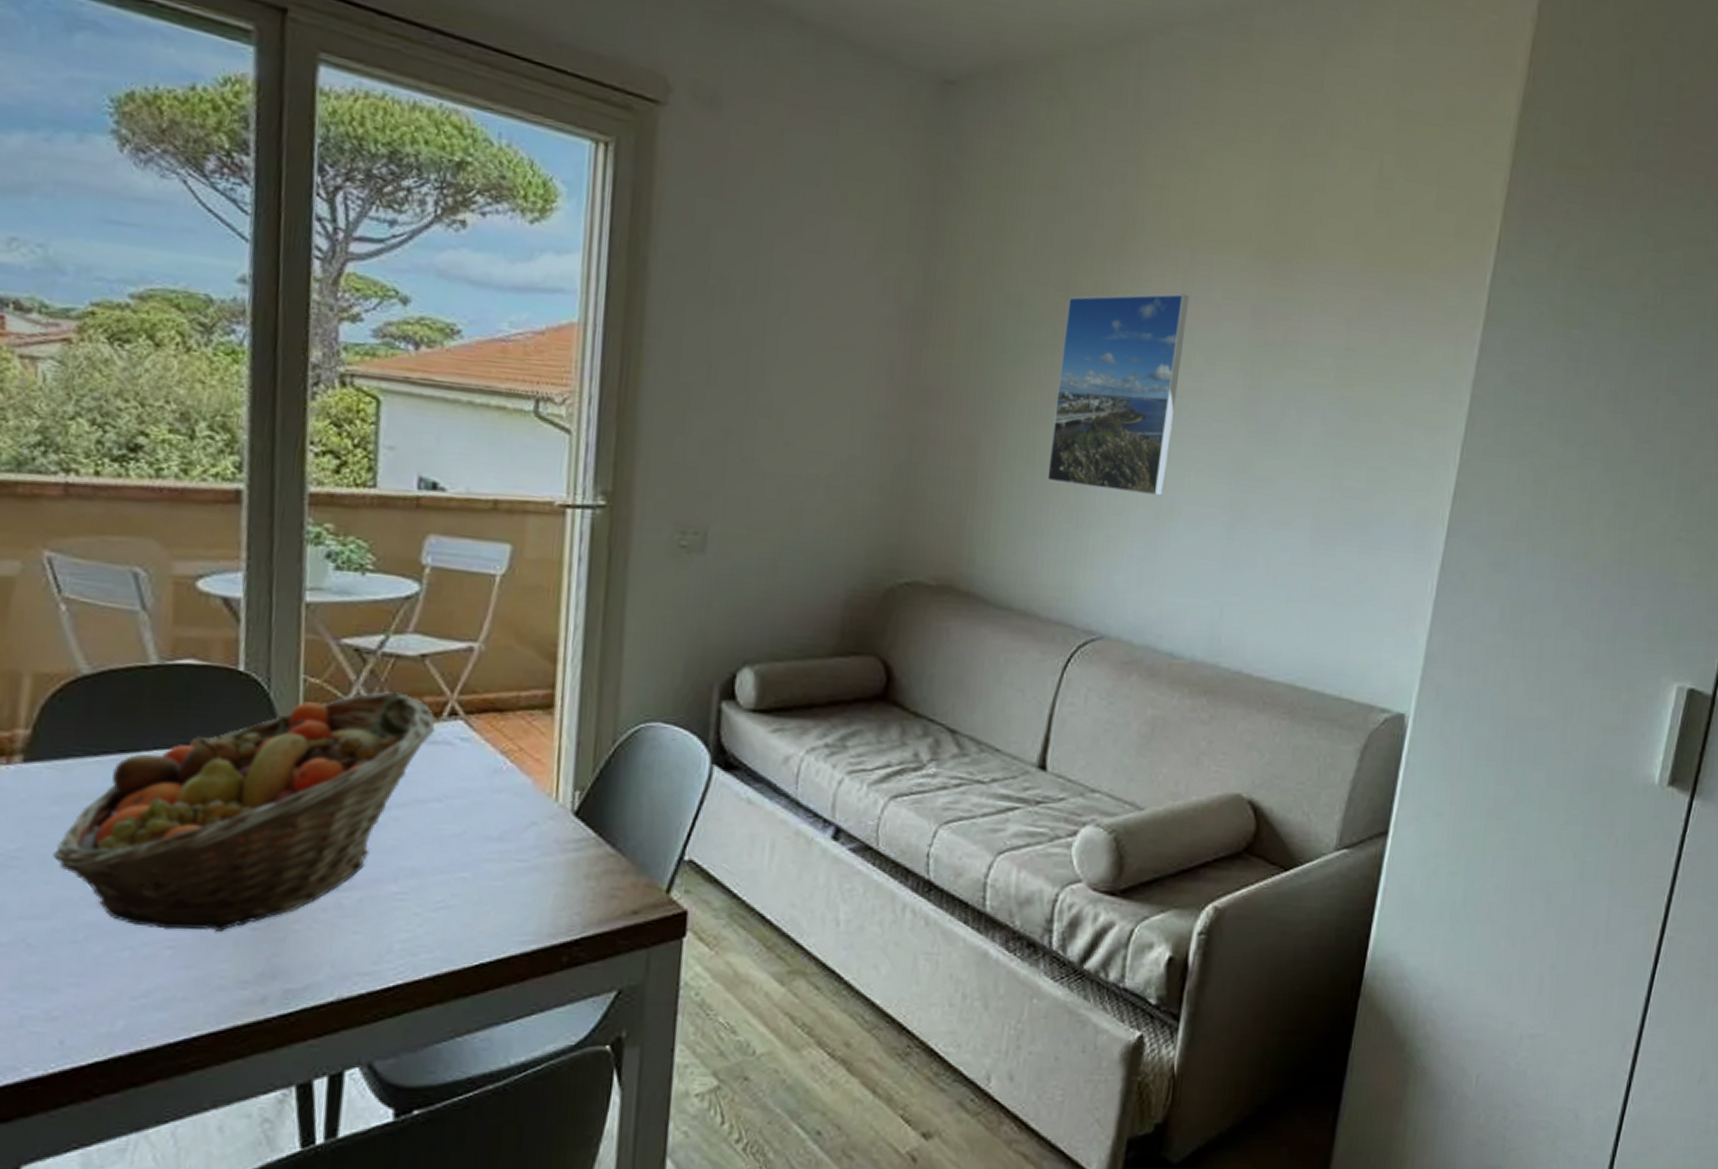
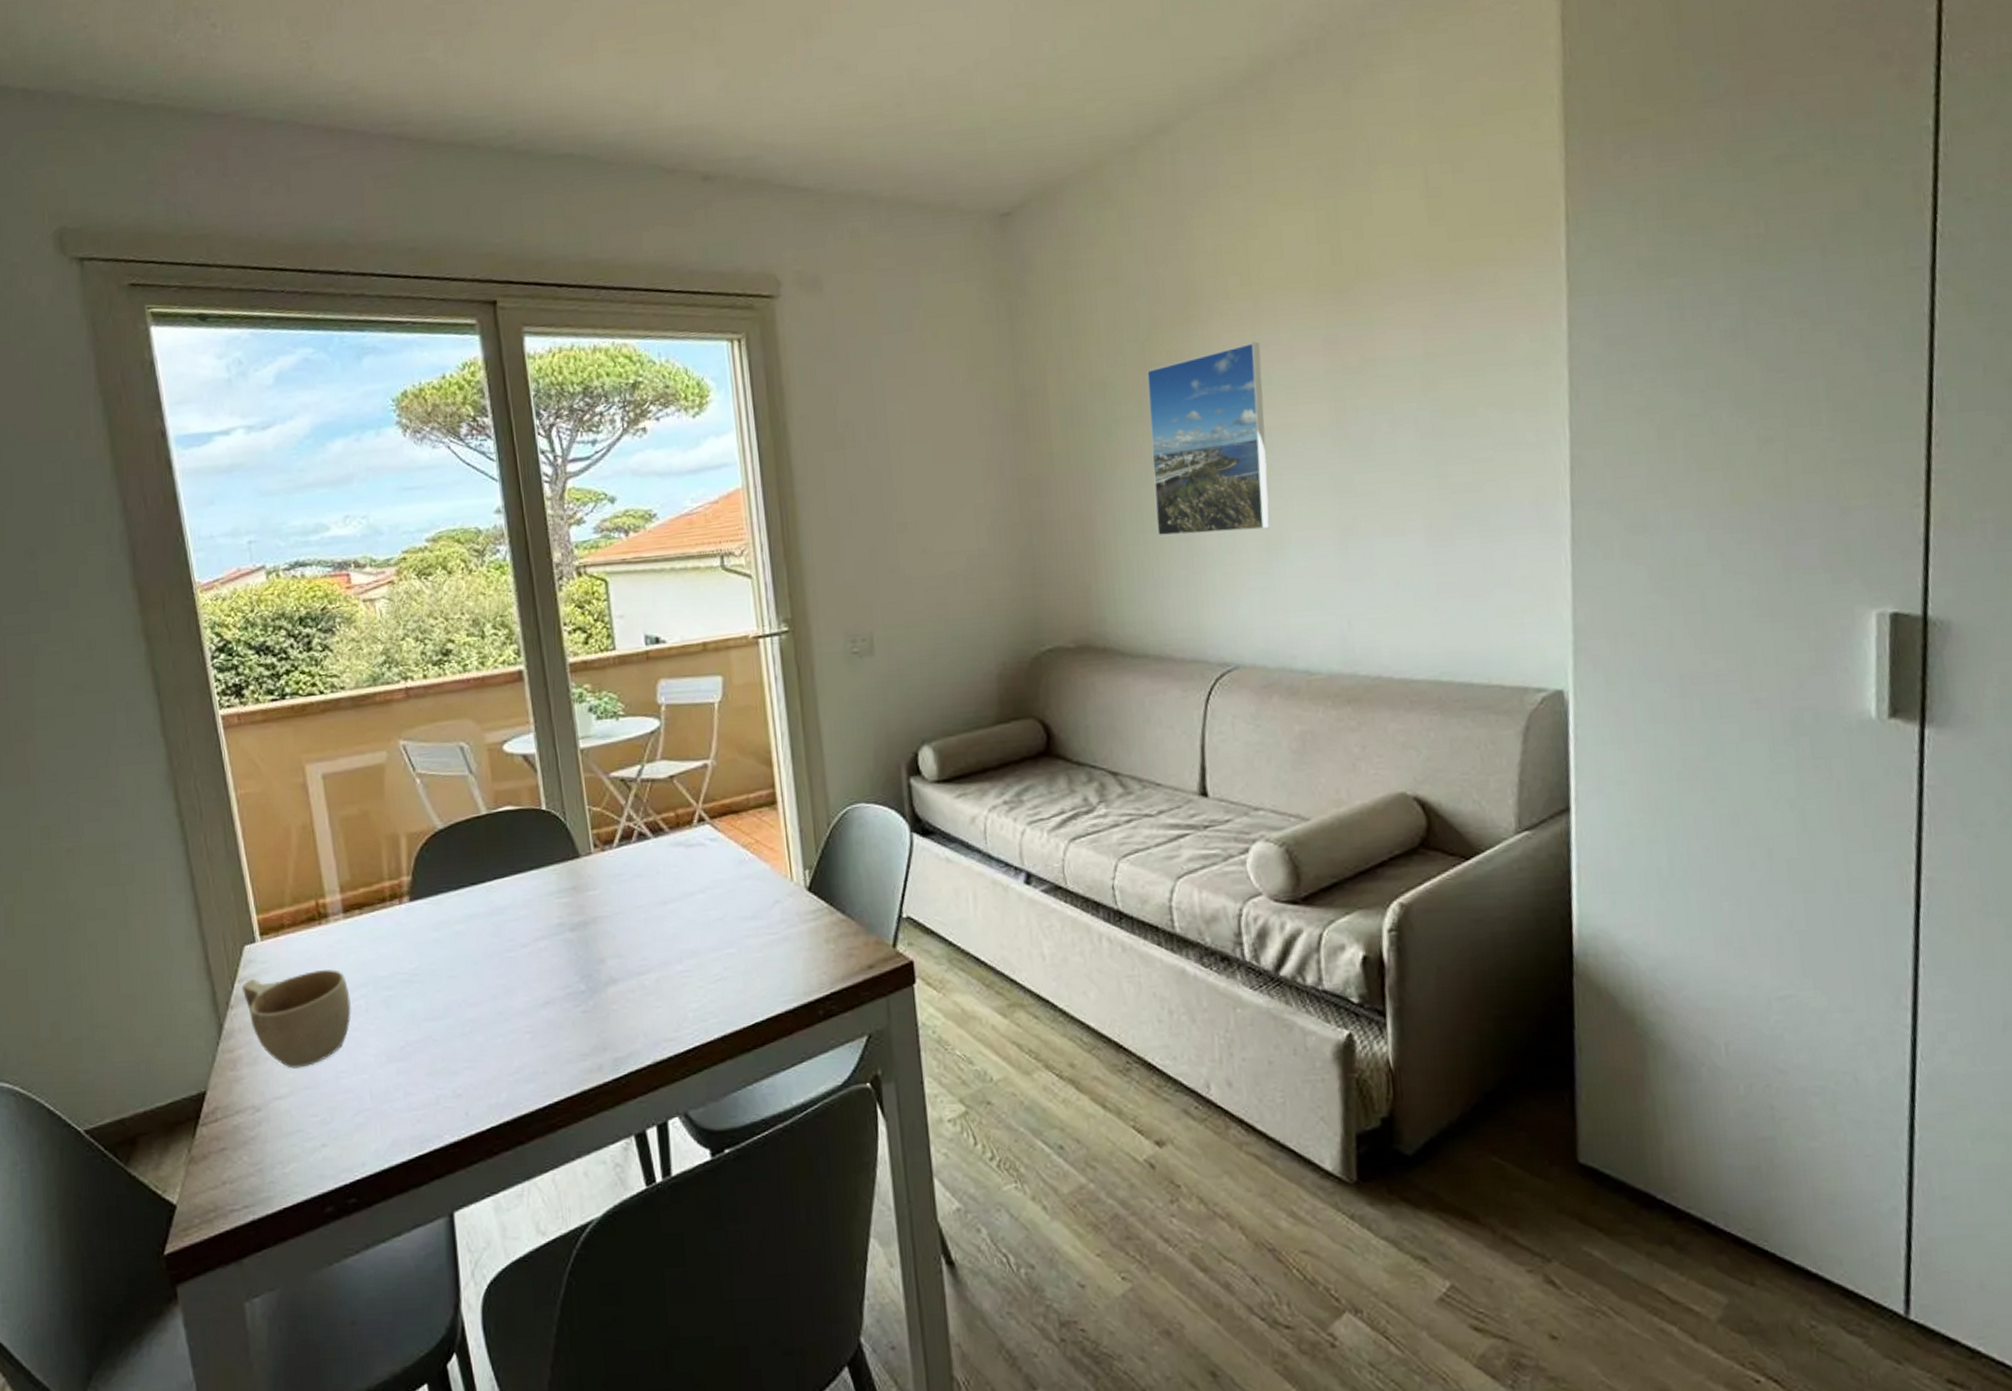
fruit basket: present [52,691,436,931] -> none [439,809,690,1019]

